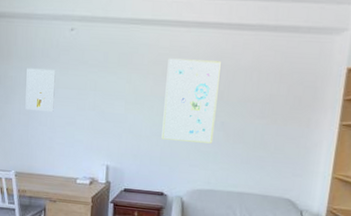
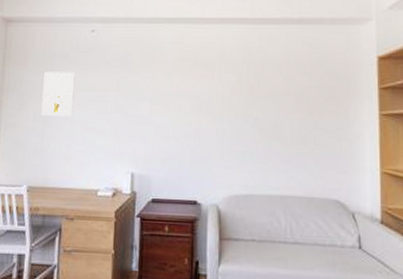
wall art: present [161,58,221,144] -> none [191,55,248,142]

